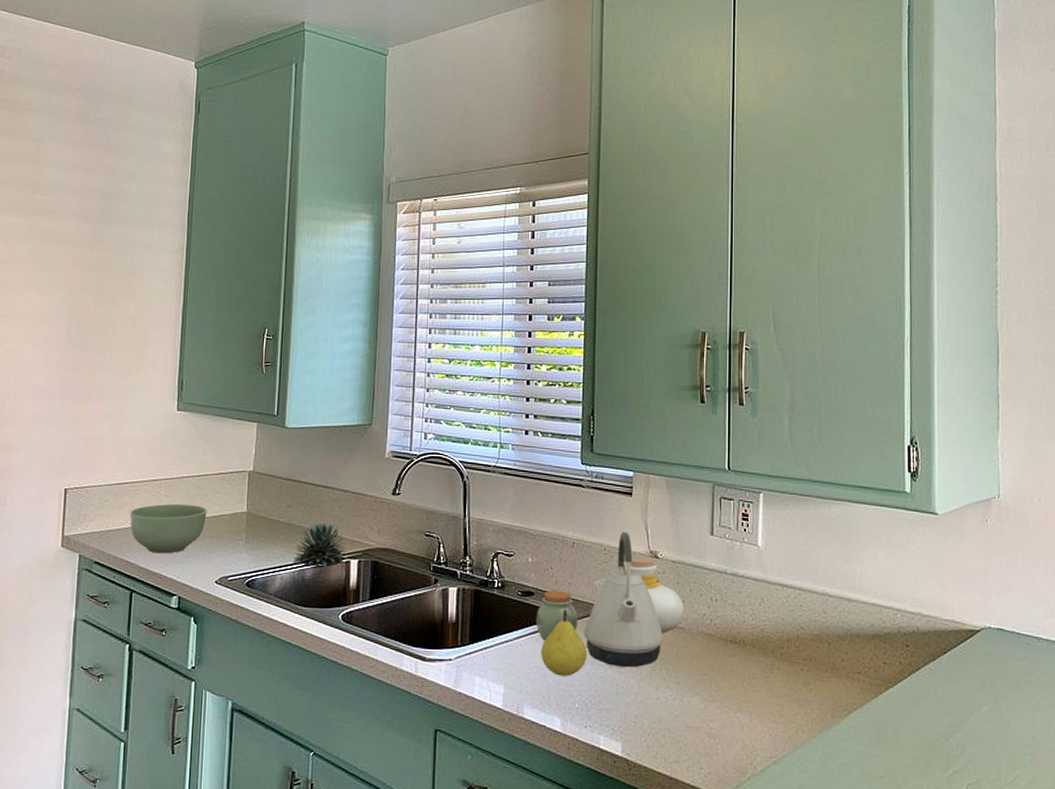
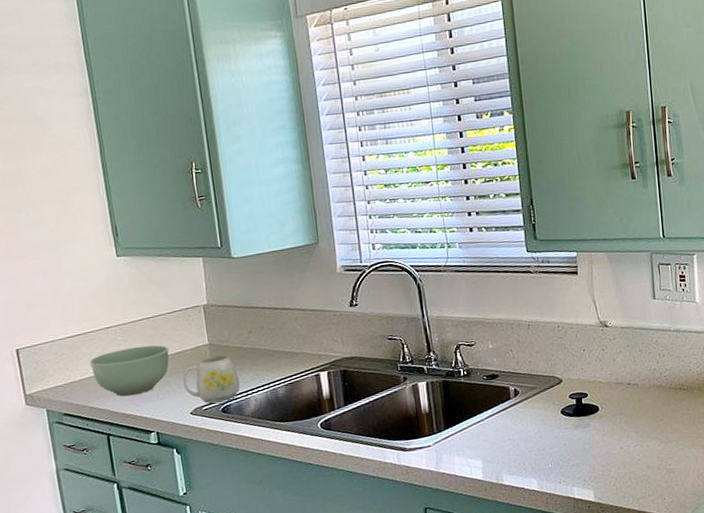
mug: none [214,525,270,575] -> present [182,354,240,404]
succulent plant: present [293,523,348,567] -> none [264,341,317,385]
jar: present [535,590,578,642] -> none [502,369,542,416]
fruit: present [541,610,587,676] -> none [511,386,554,444]
kettle: present [584,531,664,668] -> none [548,307,621,427]
bottle: present [593,558,684,634] -> none [551,328,636,392]

